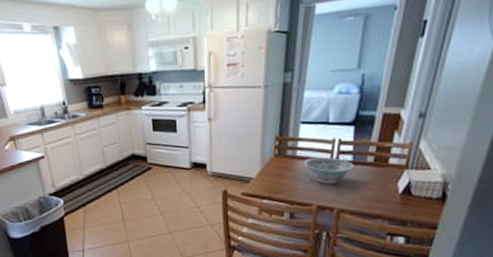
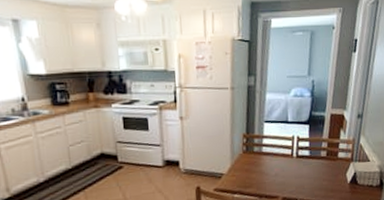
decorative bowl: present [302,157,355,184] -> none [268,152,312,177]

